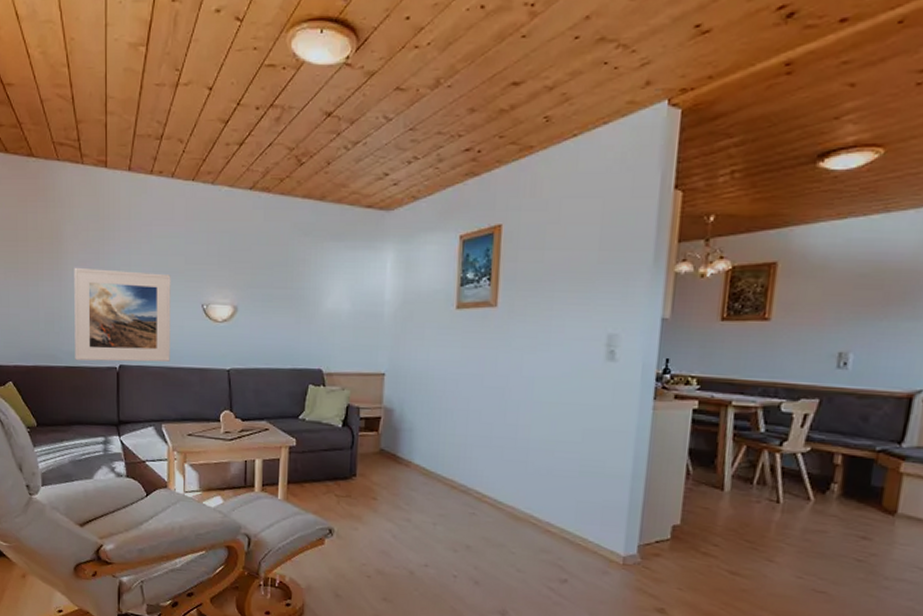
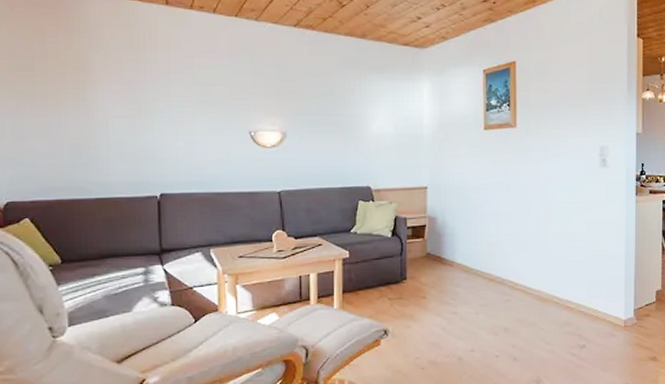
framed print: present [74,267,171,362] -> none [105,97,217,192]

